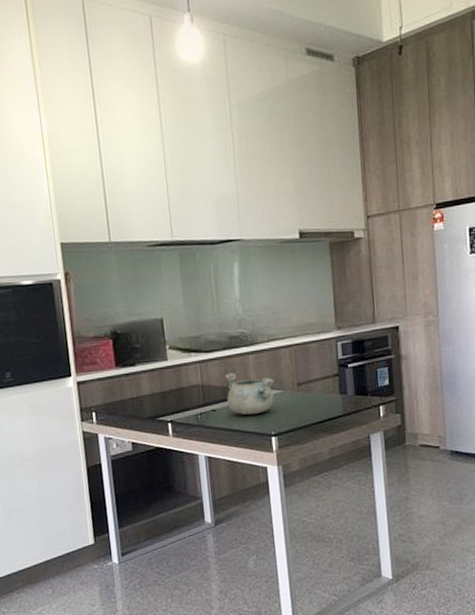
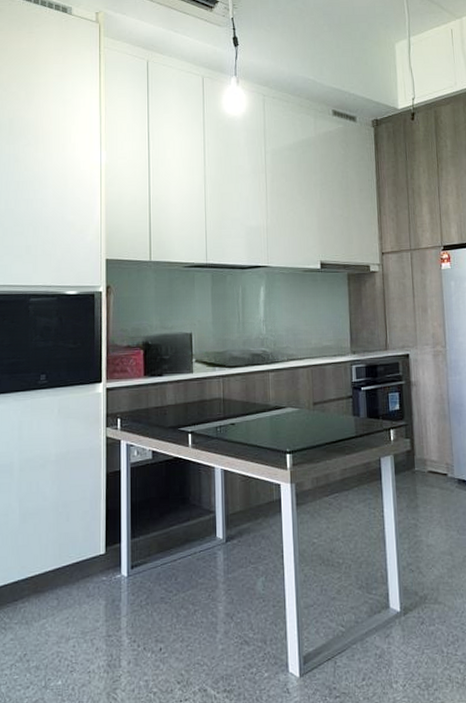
decorative bowl: present [224,372,275,416] -> none [244,388,292,431]

